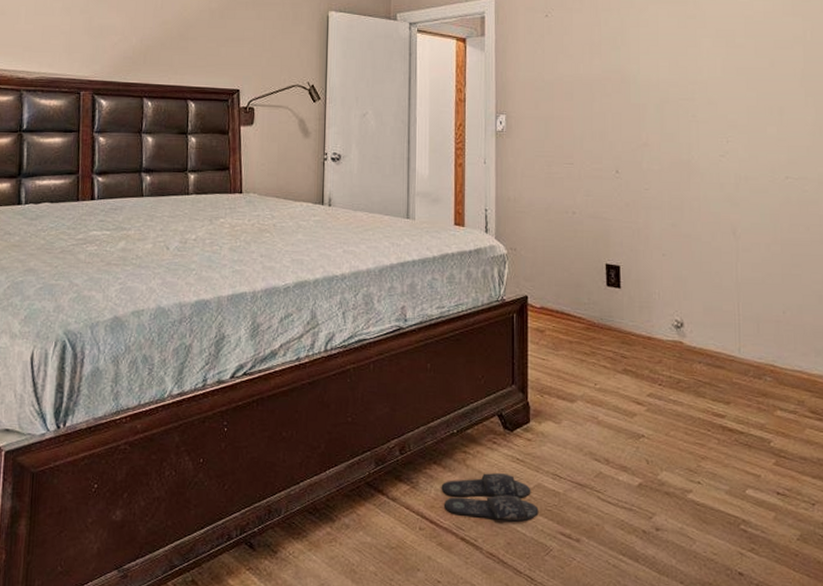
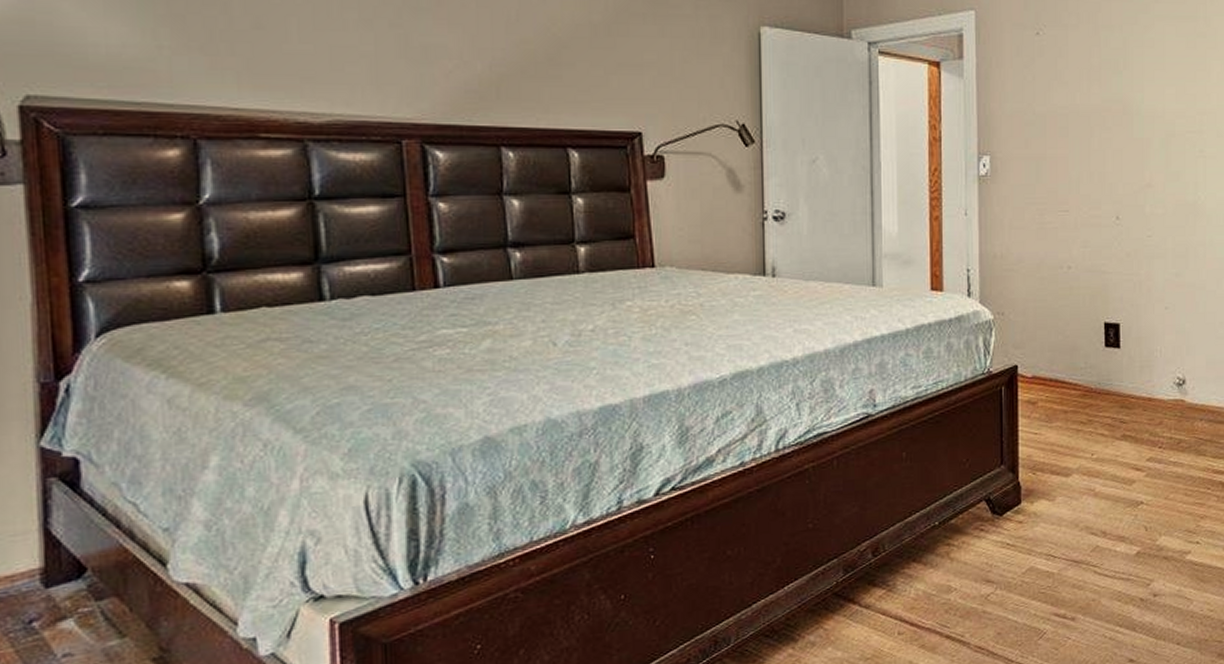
slippers: present [441,473,539,522] -> none [922,561,1031,613]

